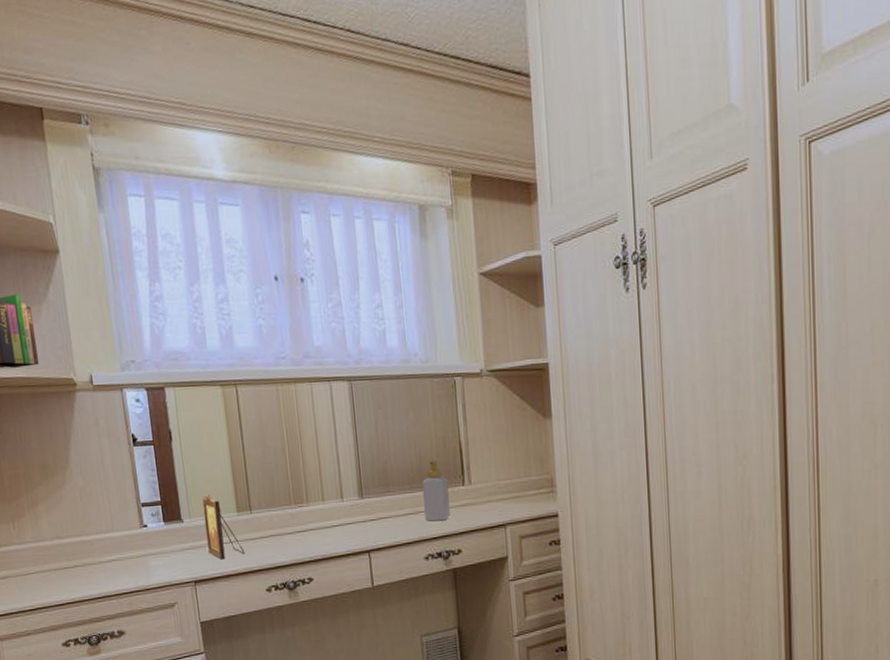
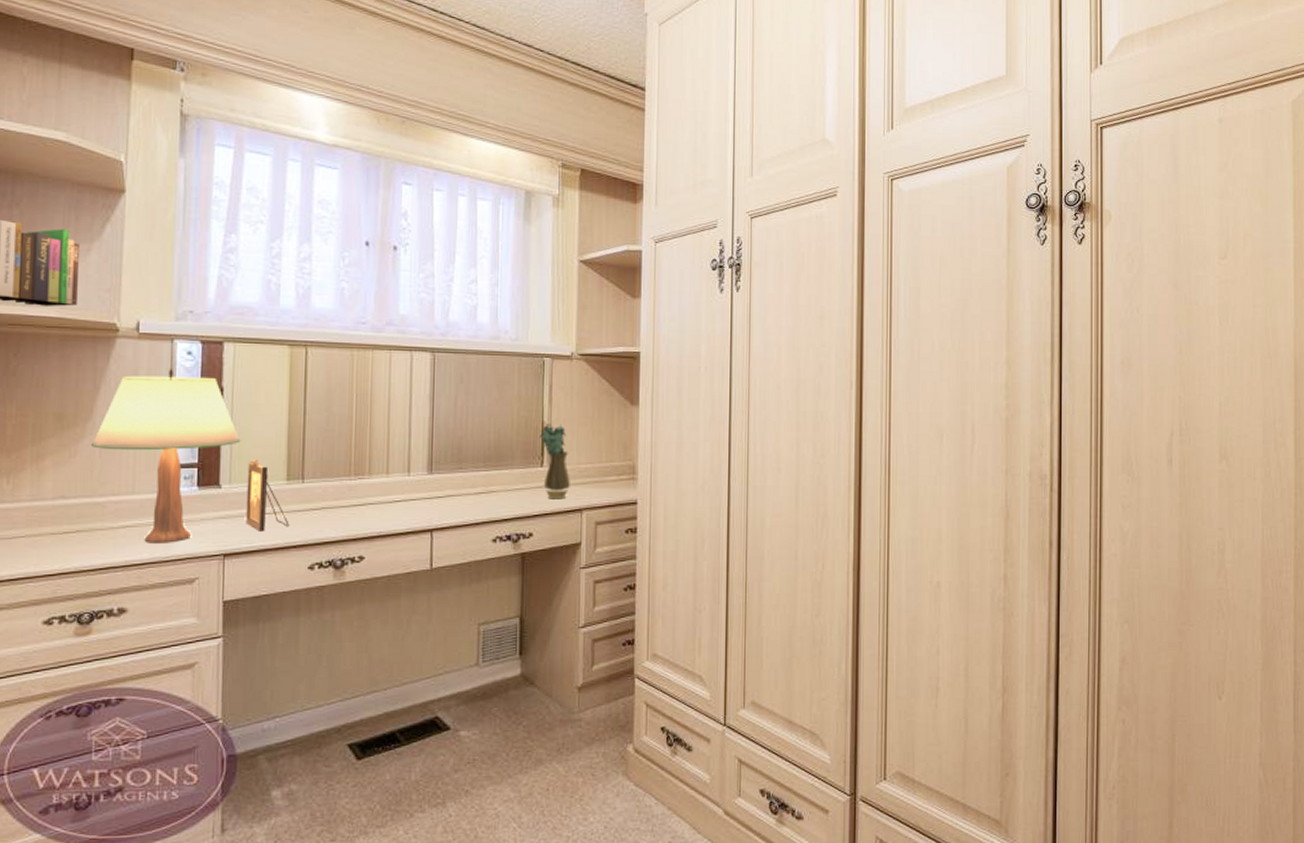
table lamp: none [71,416,193,575] -> present [90,369,241,545]
soap bottle: present [422,459,450,522] -> none [498,438,526,502]
vase: none [457,440,492,517] -> present [539,421,570,499]

